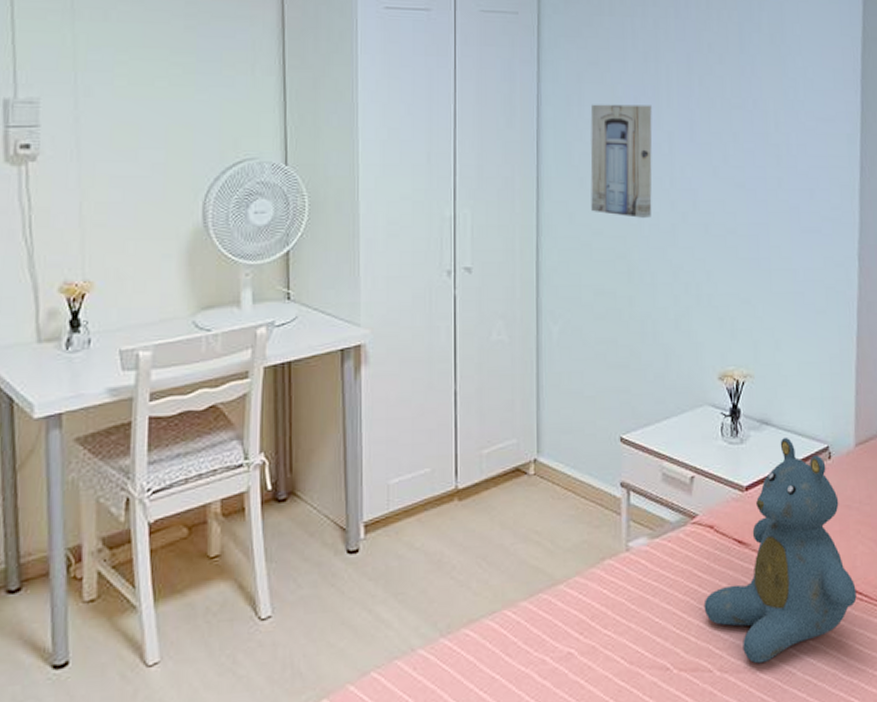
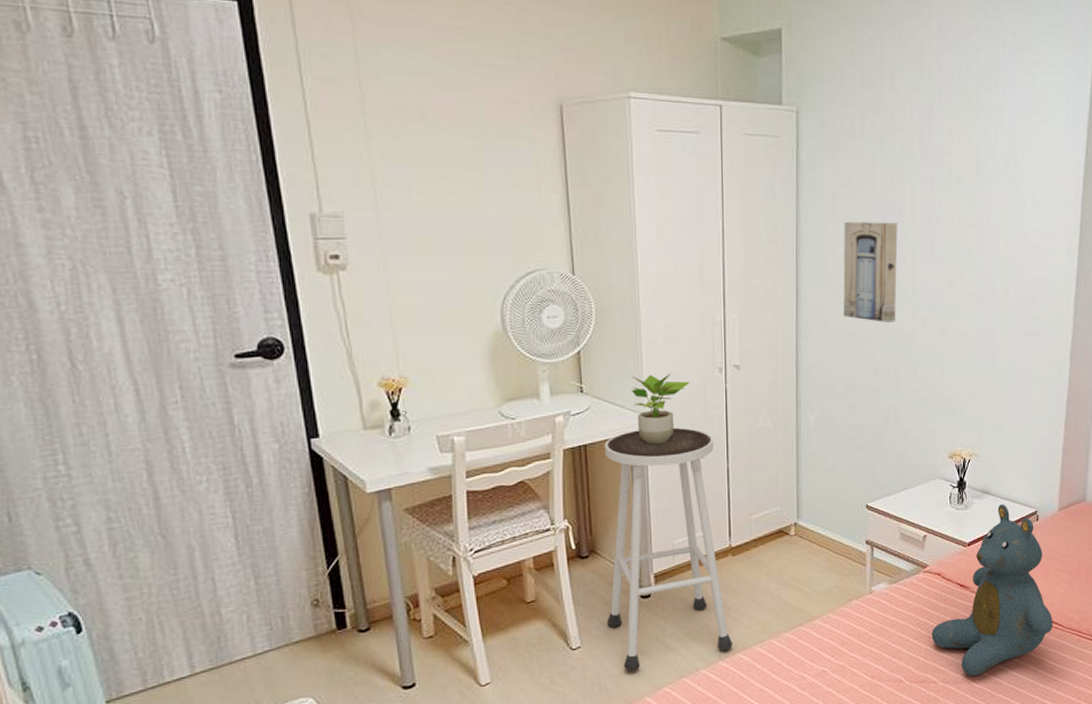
stool: none [304,341,457,650] -> present [604,427,732,672]
potted plant: none [346,277,413,362] -> present [632,374,690,445]

